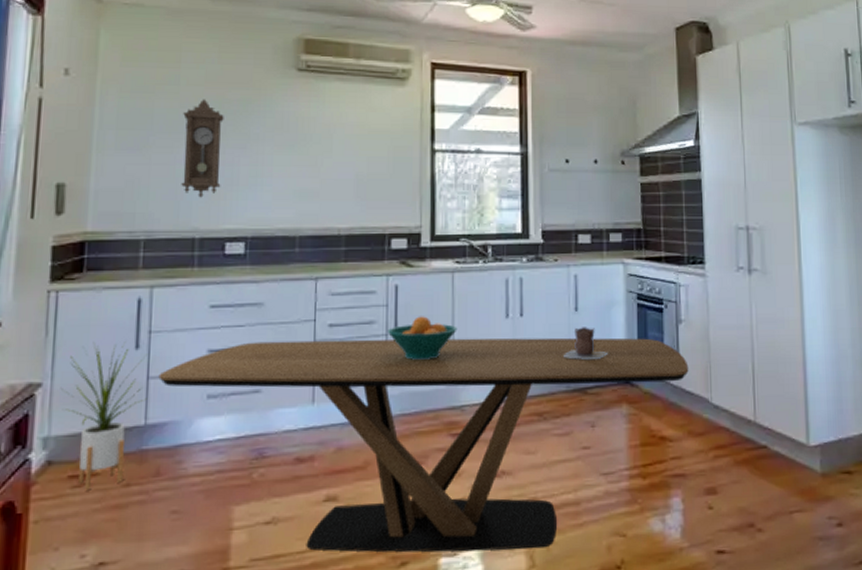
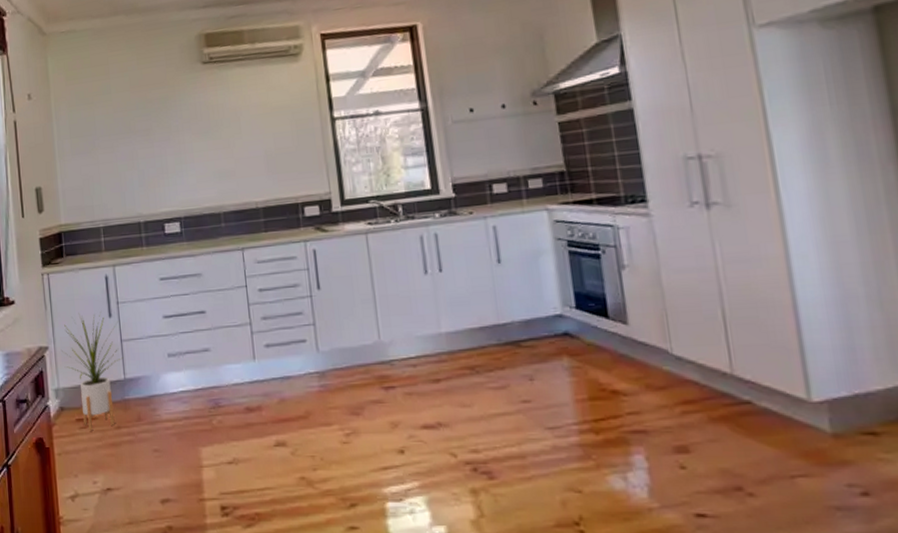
dining table: present [158,337,689,552] -> none [129,287,640,499]
pendulum clock: present [181,99,224,198] -> none [117,102,155,187]
fruit bowl: present [387,316,457,360] -> none [311,277,378,319]
vase: present [564,327,609,359] -> none [490,278,541,312]

